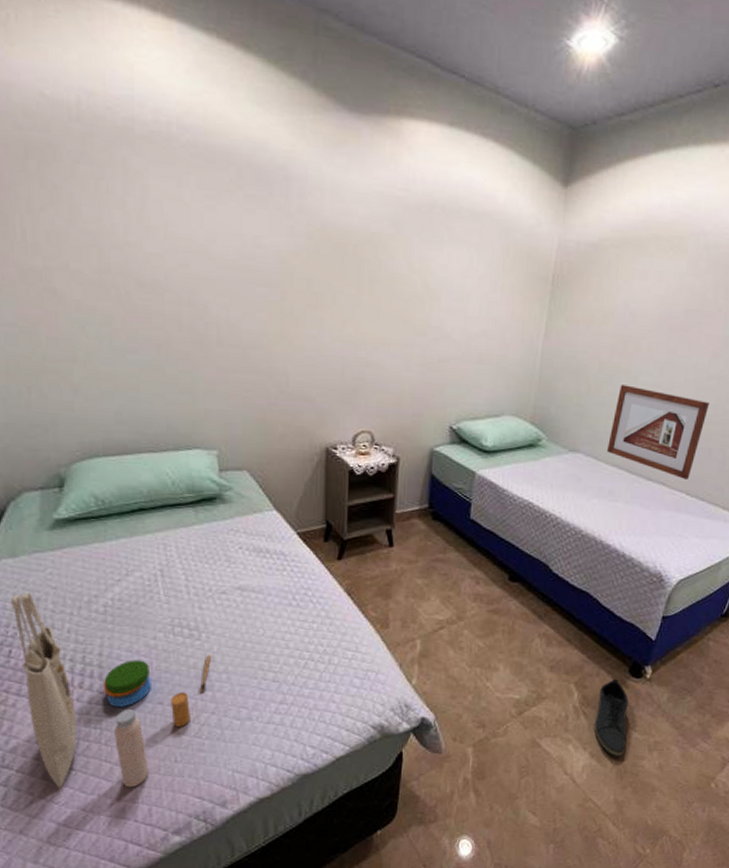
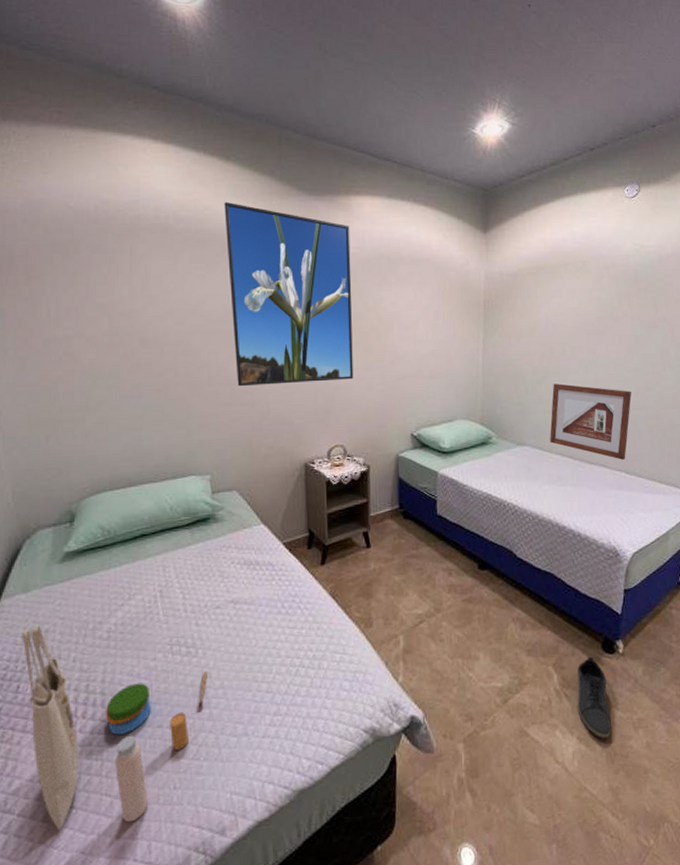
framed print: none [242,110,398,356] -> present [224,202,354,387]

